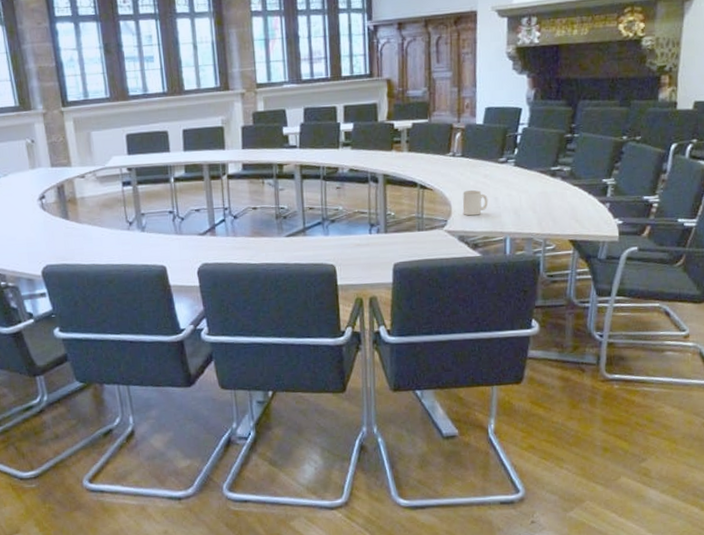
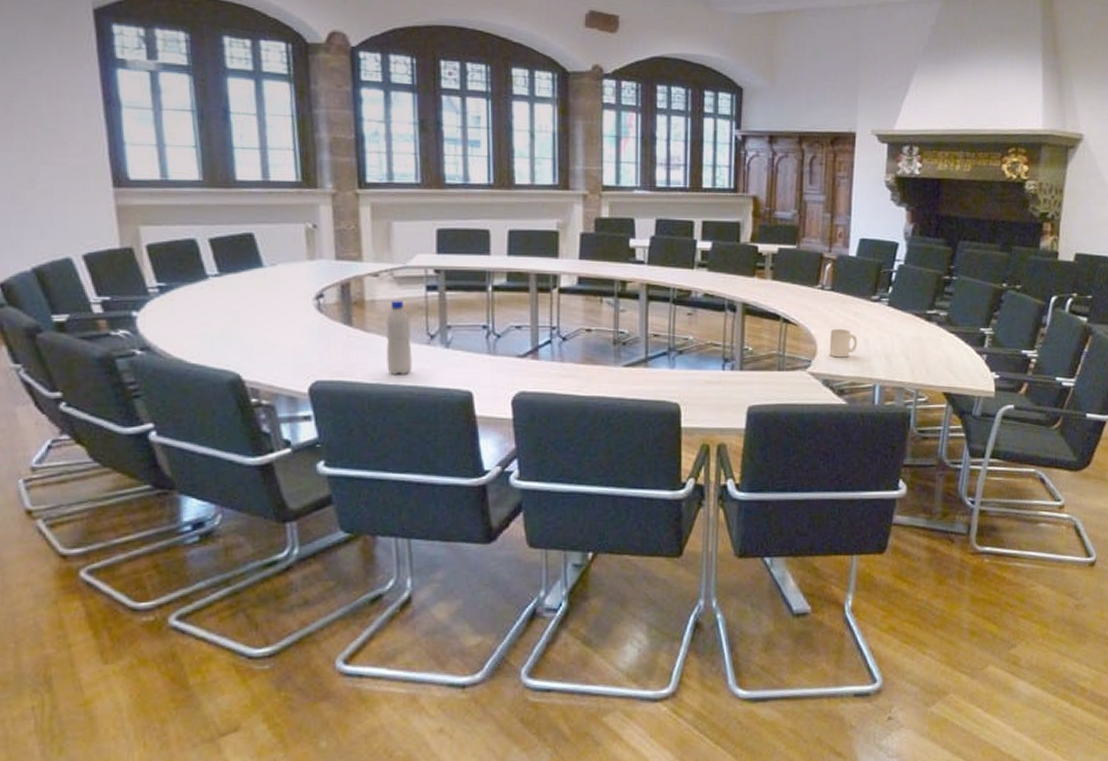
water bottle: none [93,195,117,257] -> present [386,299,412,376]

